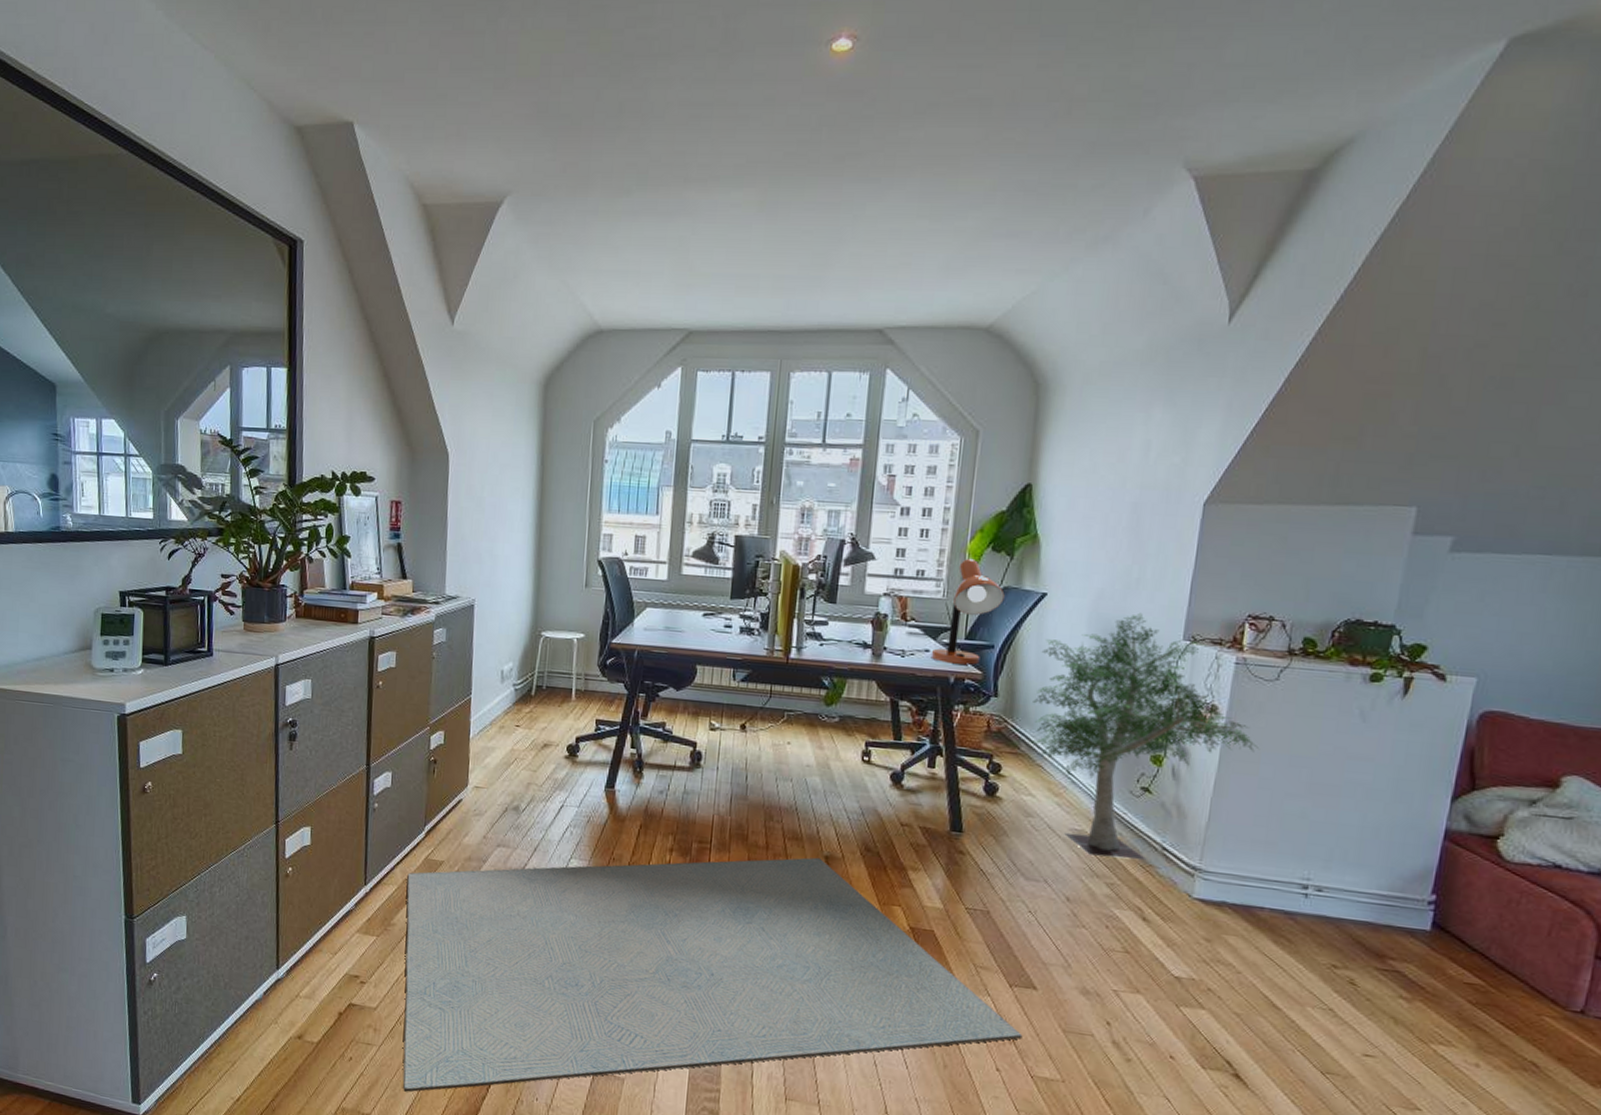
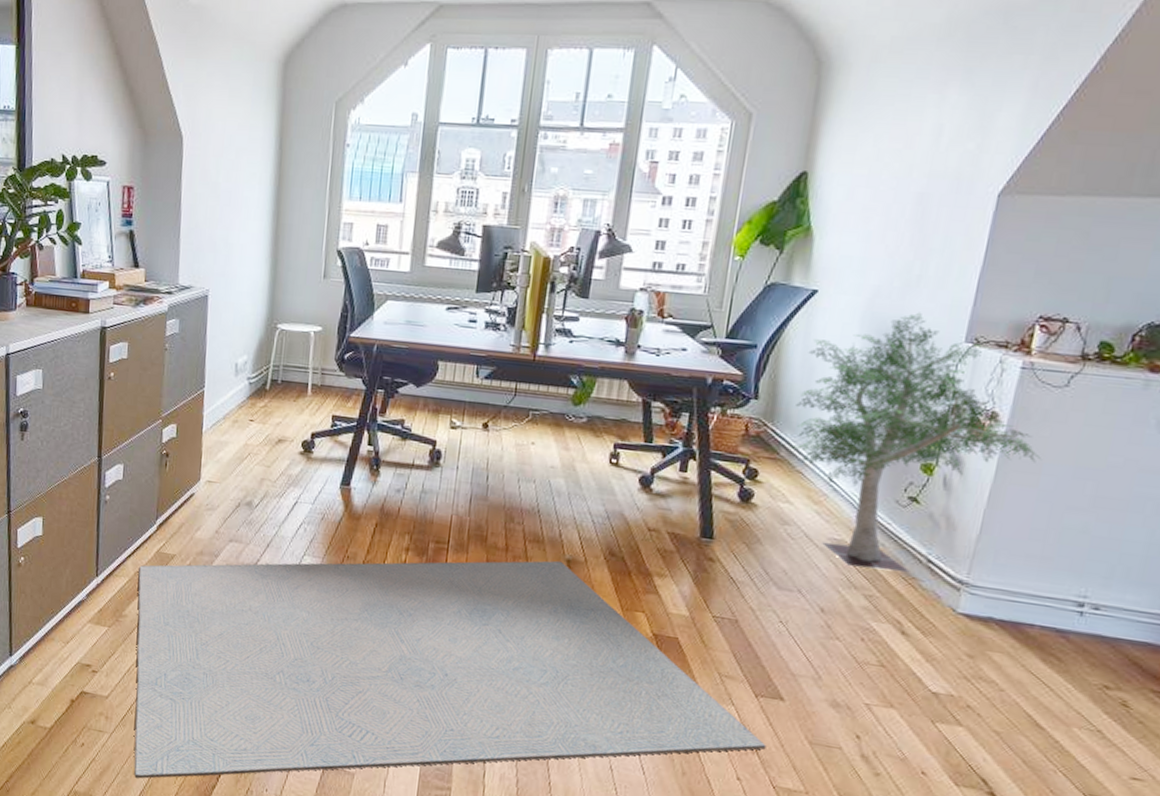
desk lamp: present [930,558,1005,665] -> none [687,251,772,366]

